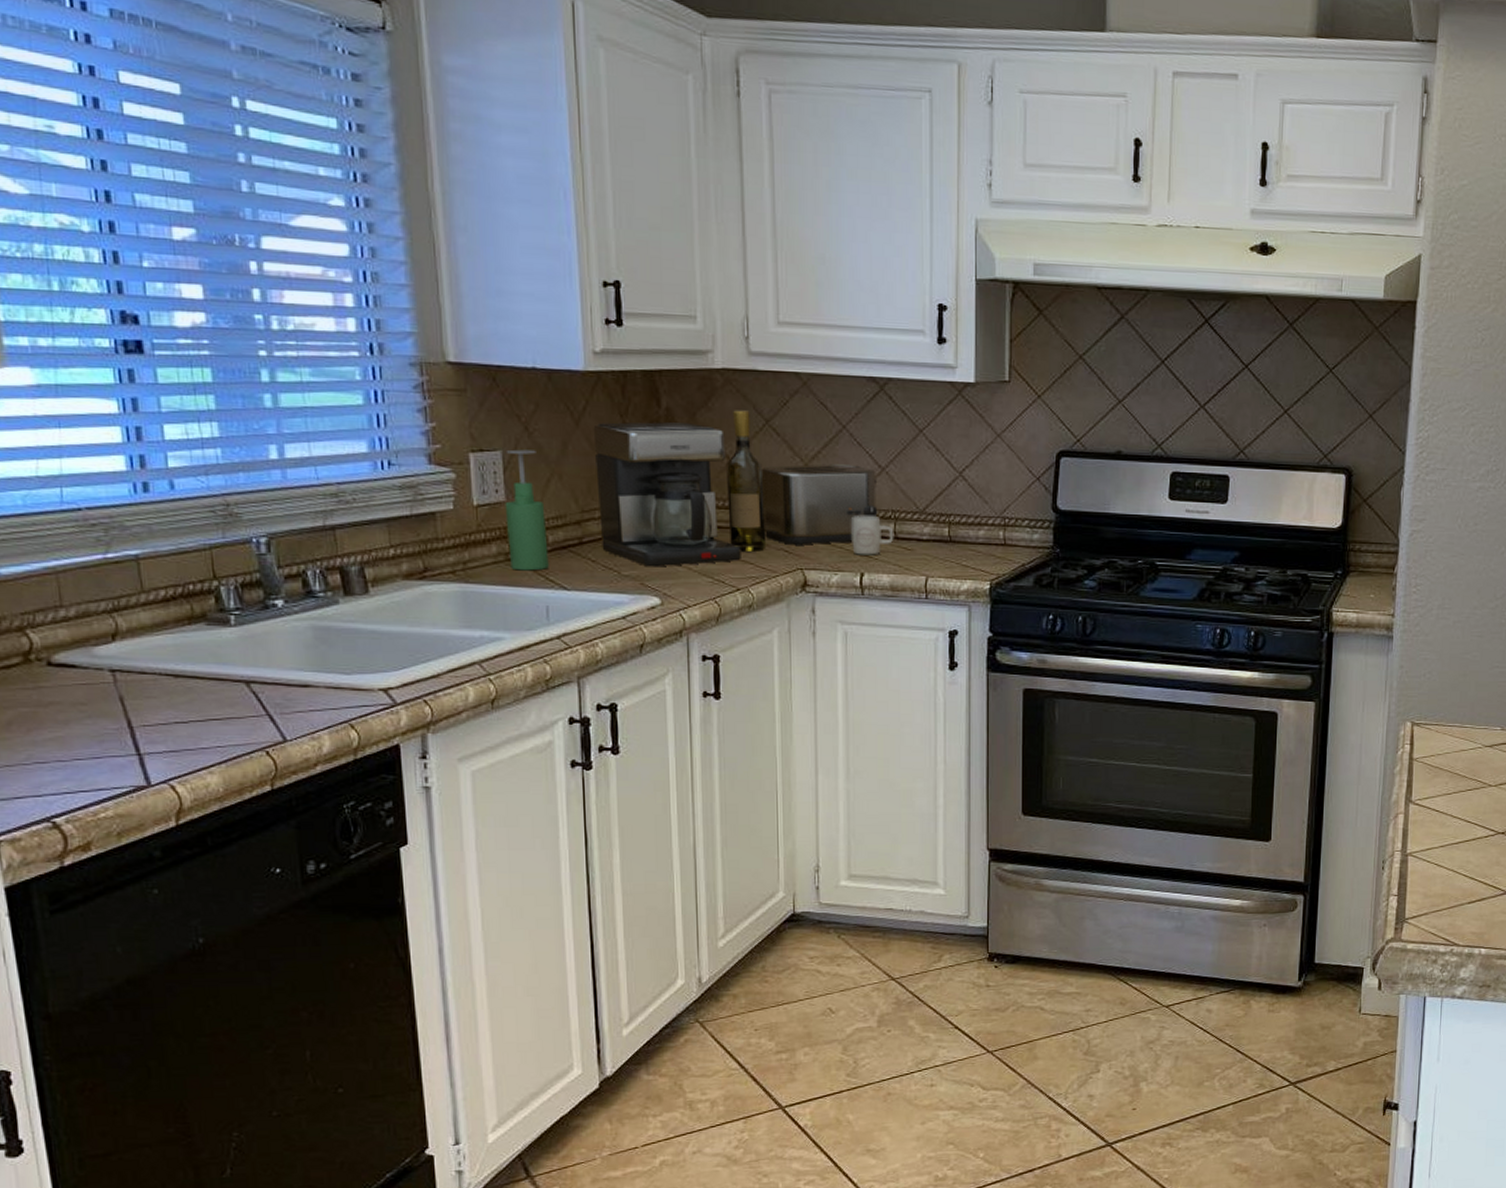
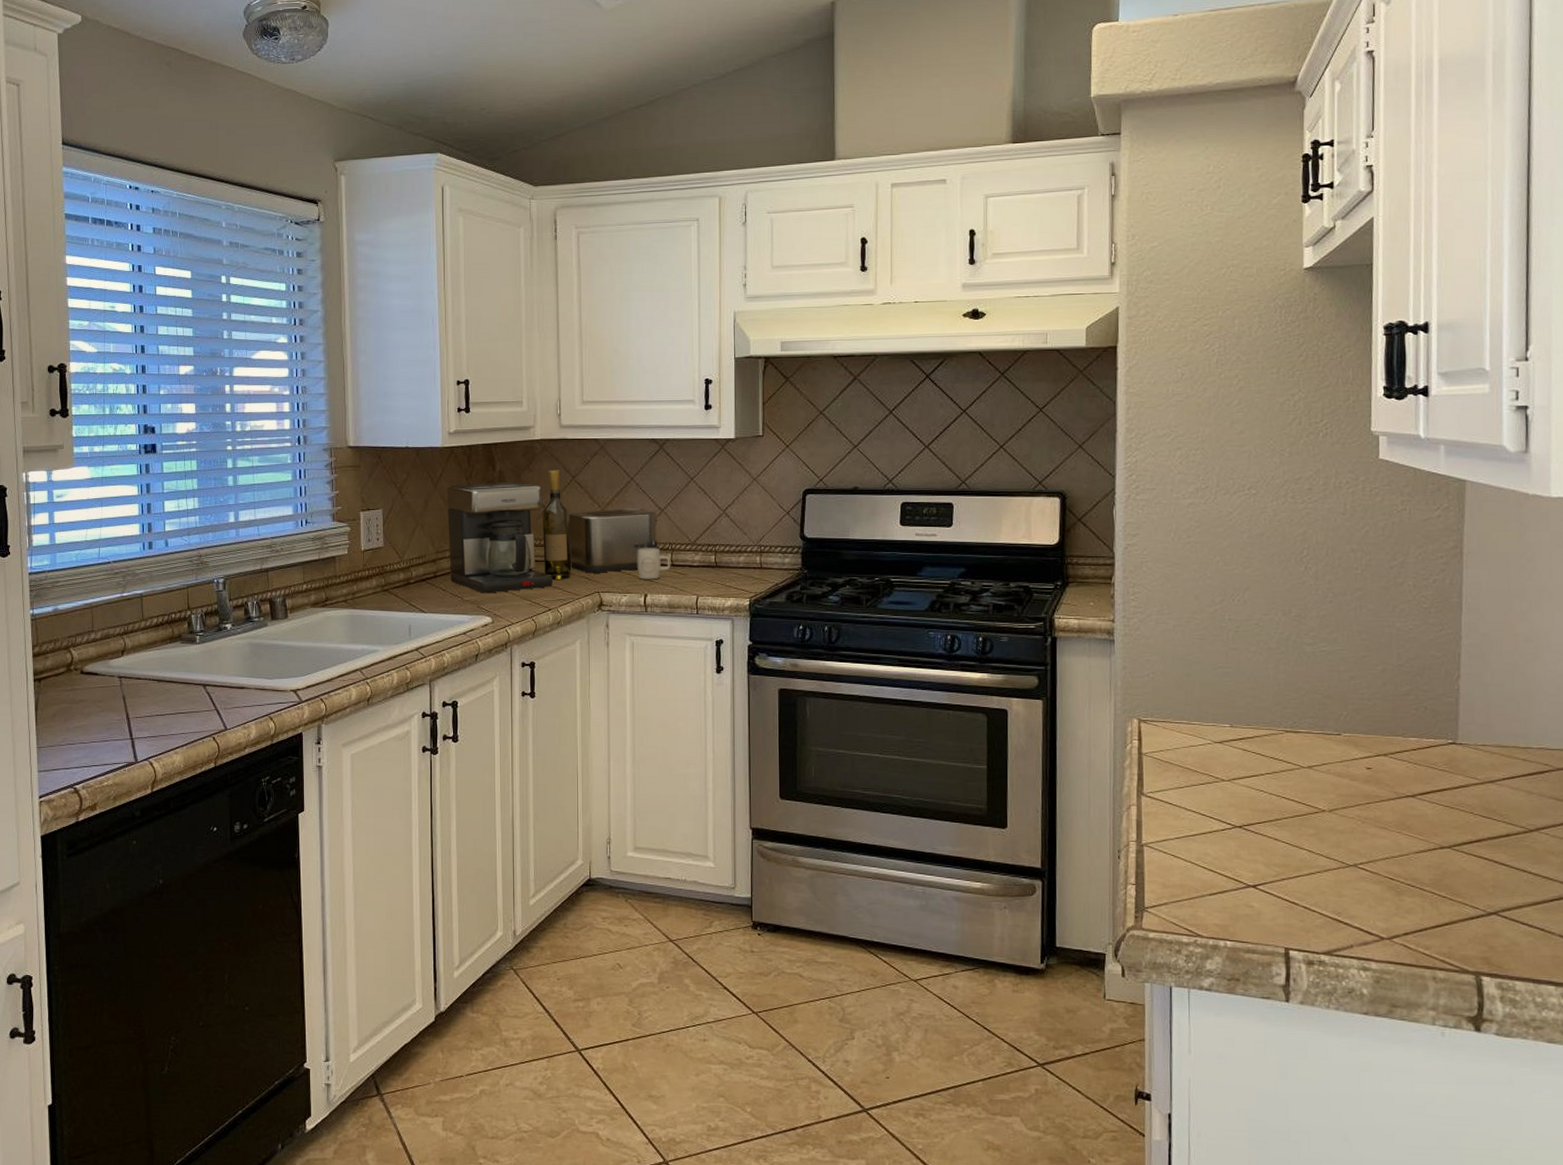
soap dispenser: present [505,449,549,571] -> none [383,507,412,599]

